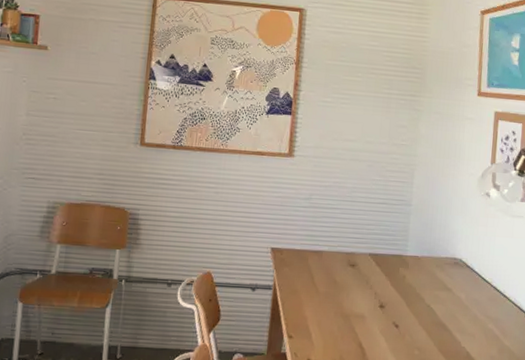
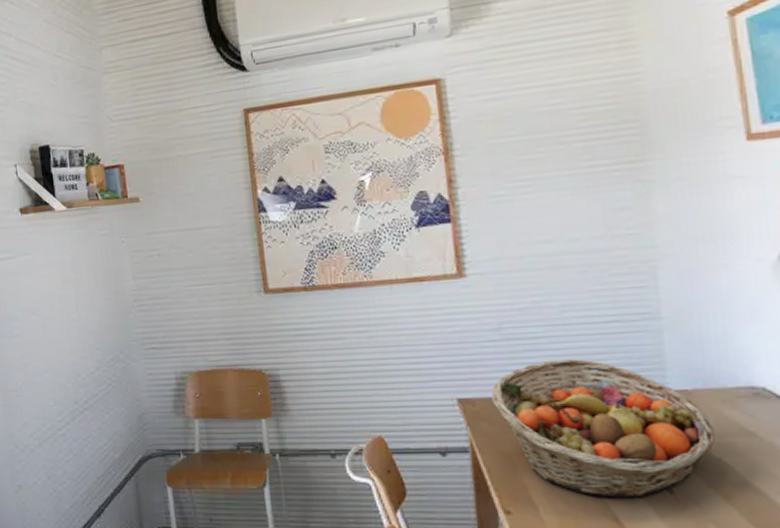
fruit basket: none [295,226,430,330] -> present [491,359,716,498]

